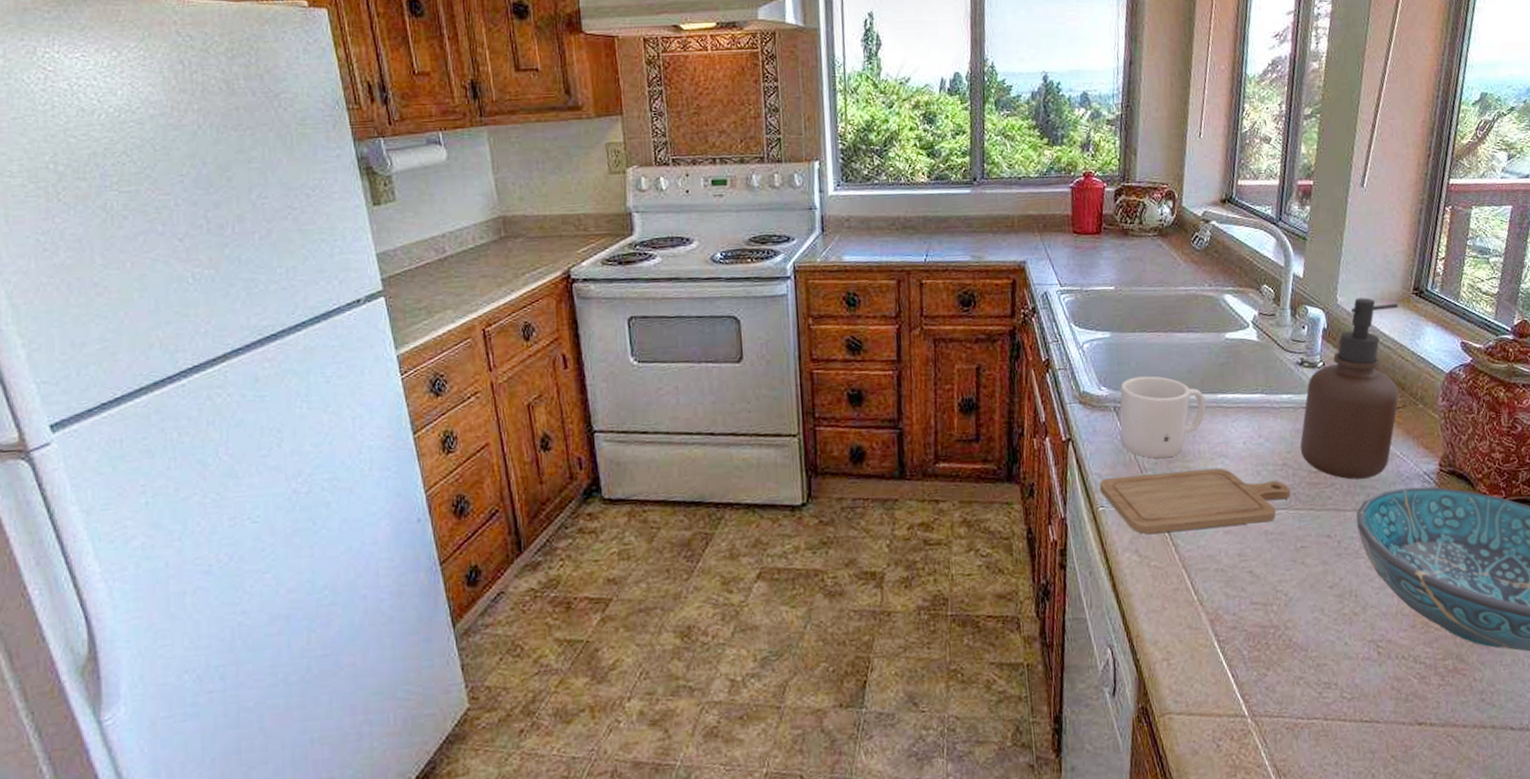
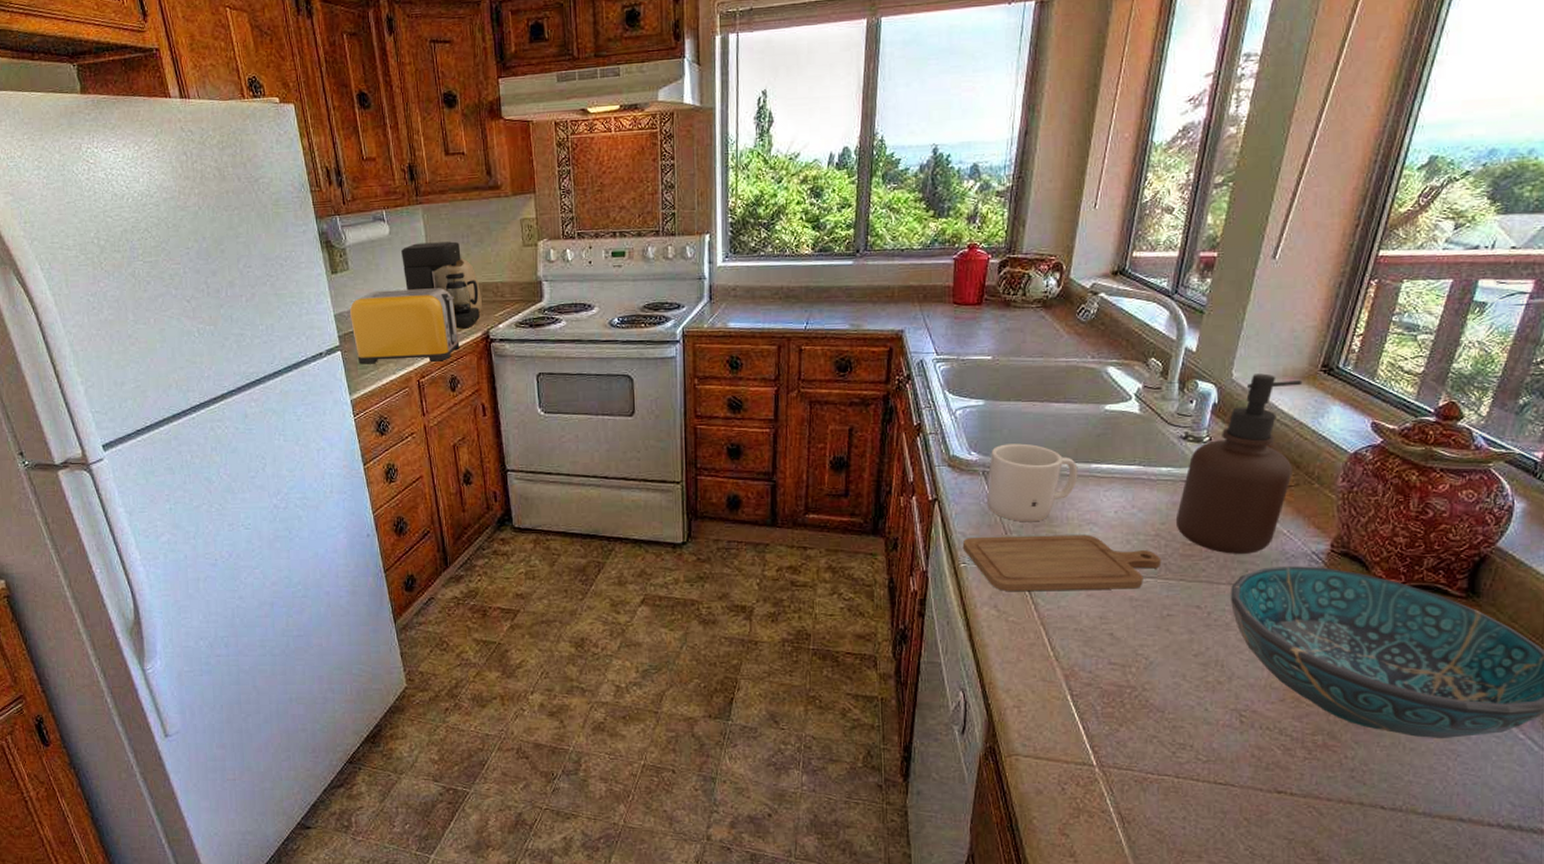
toaster: none [396,221,535,312] -> present [349,288,460,365]
coffee maker: none [462,168,559,268] -> present [401,241,480,329]
kettle: none [518,187,563,249] -> present [447,259,483,313]

